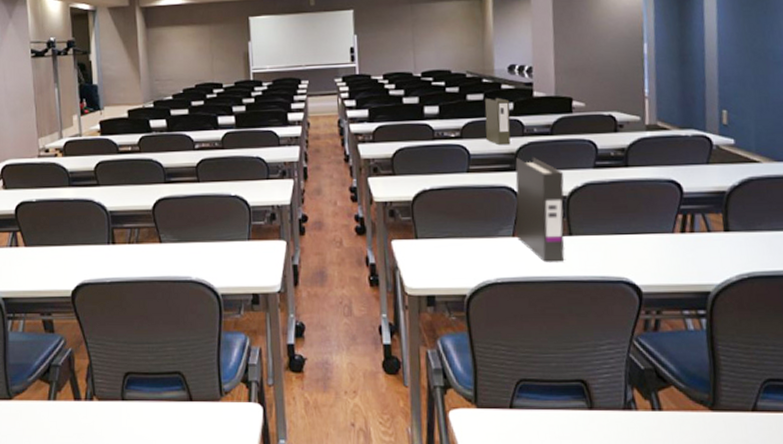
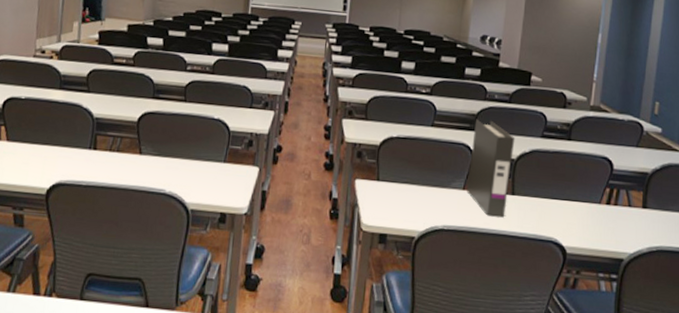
binder: present [485,97,511,146] -> none [452,61,478,107]

